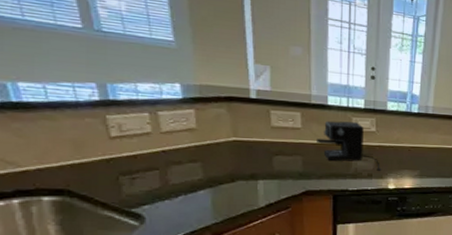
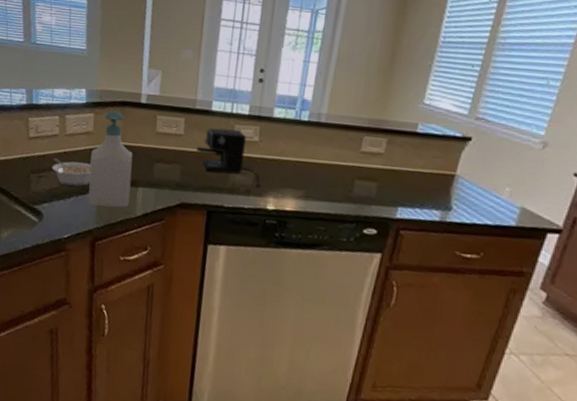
legume: none [148,156,201,186] -> present [51,157,91,187]
soap bottle: none [196,106,250,203] -> present [88,111,133,208]

